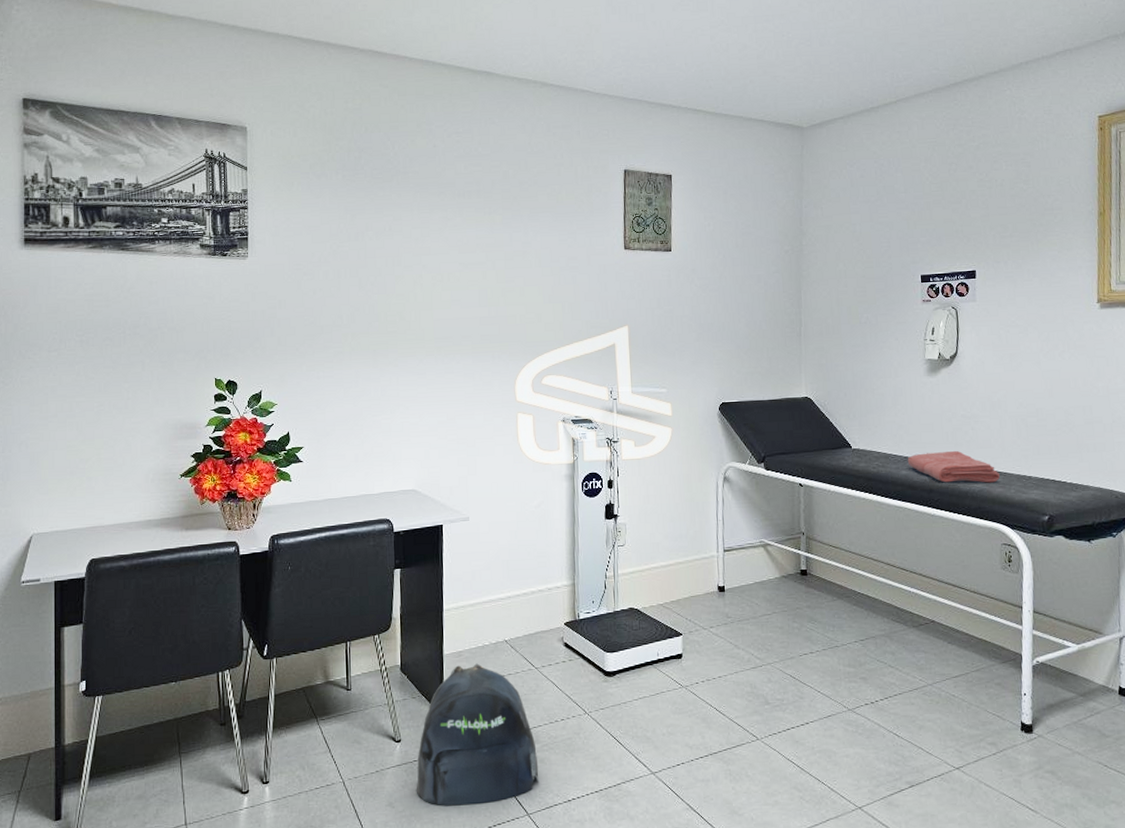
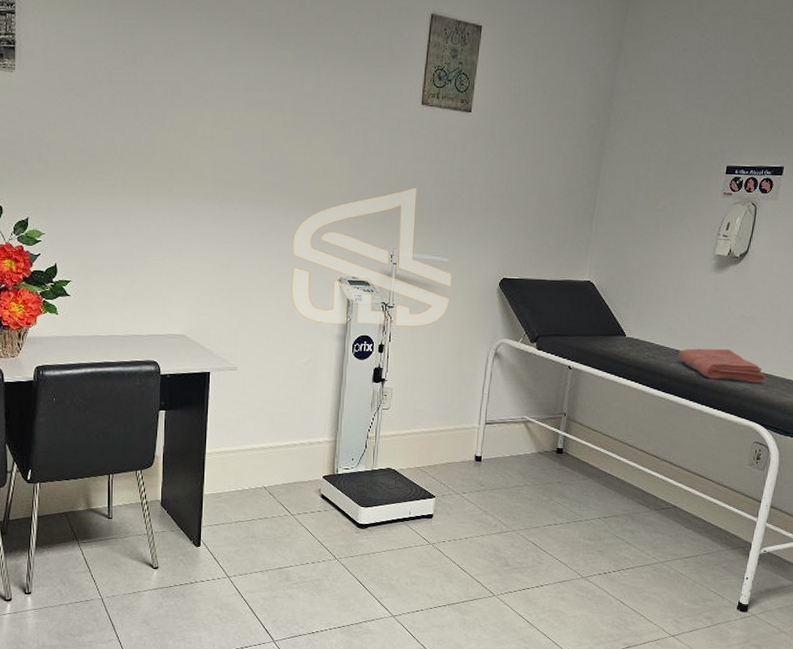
backpack: present [417,663,539,806] -> none [171,505,287,629]

